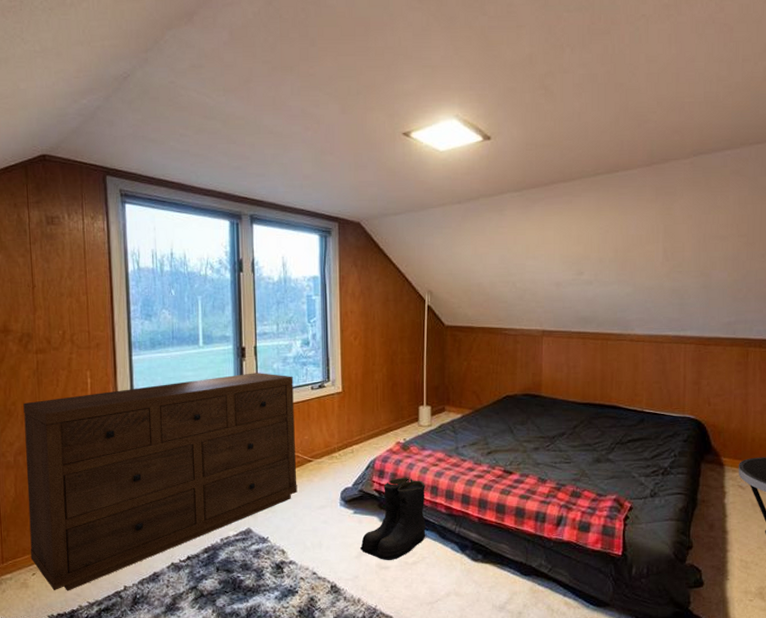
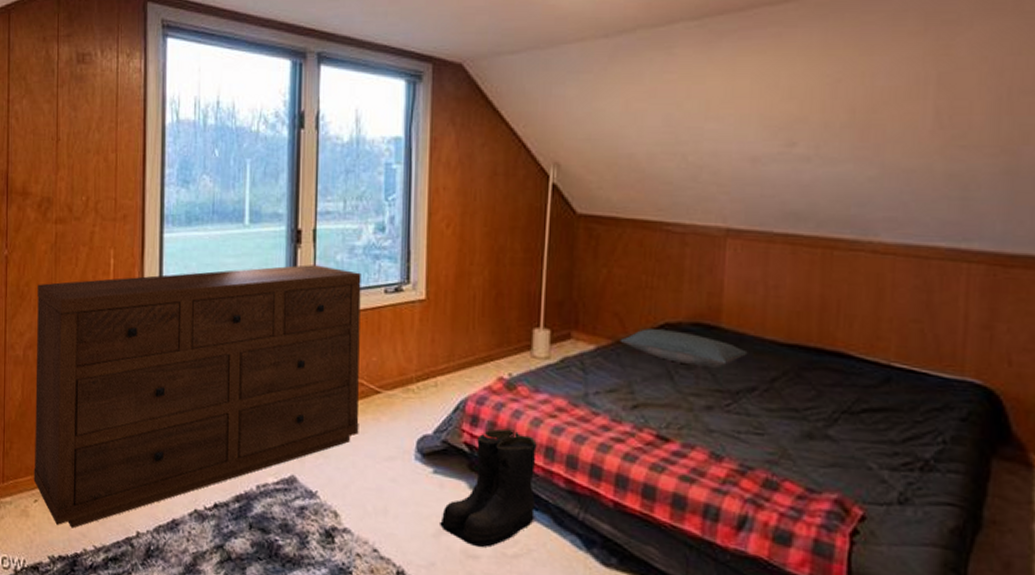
pillow: none [477,400,559,422] -> present [620,328,748,368]

